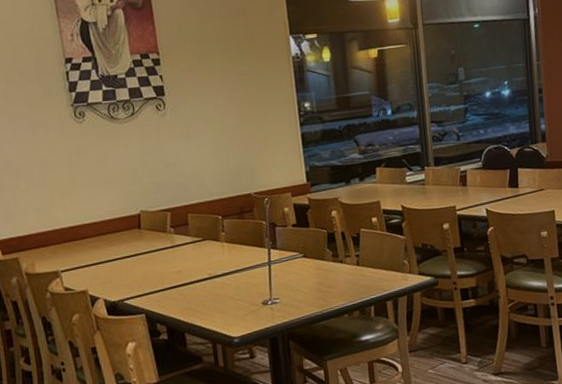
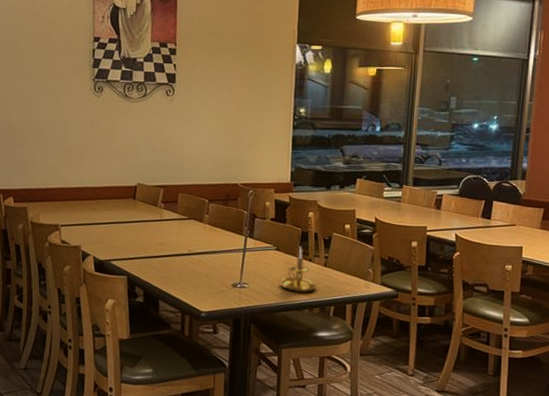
candle holder: none [314,248,353,299] -> present [281,246,317,293]

